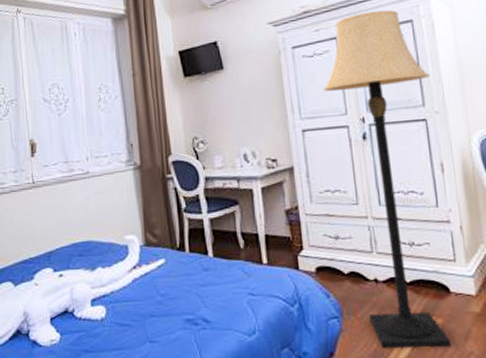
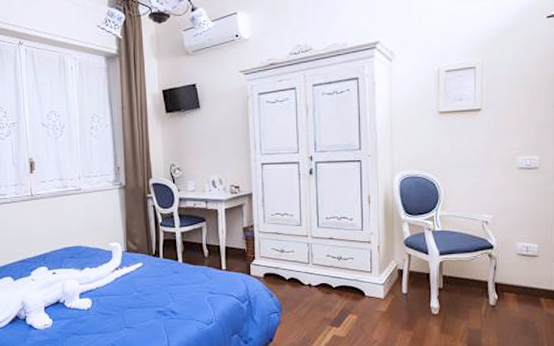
lamp: present [323,9,451,349] -> none [281,67,367,337]

